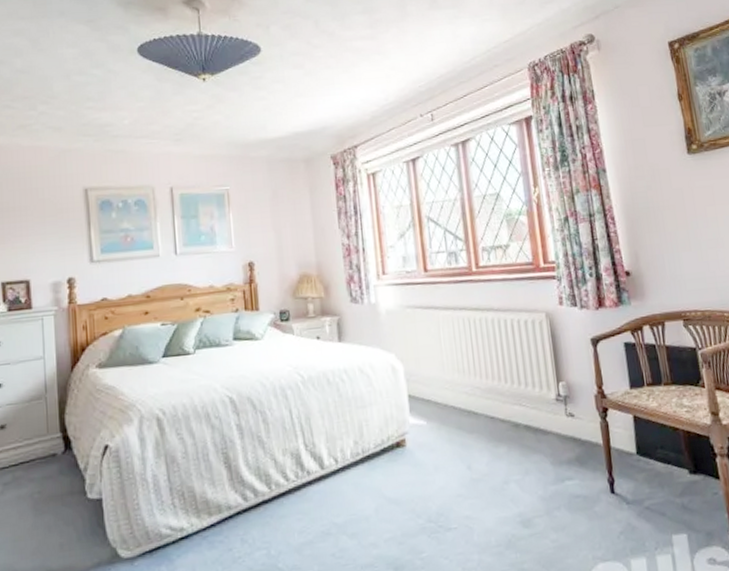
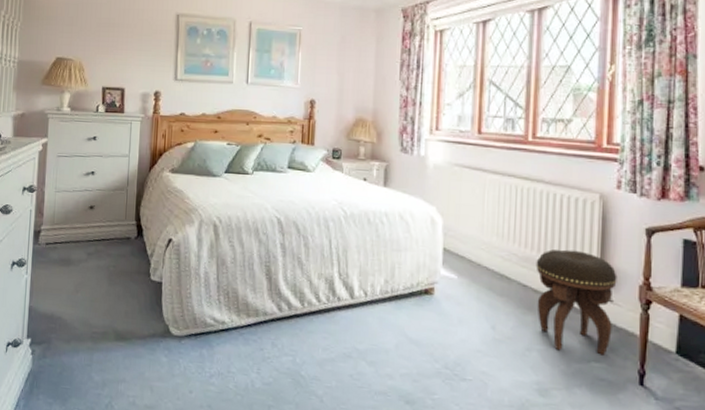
footstool: none [498,371,579,477] -> present [536,249,617,356]

